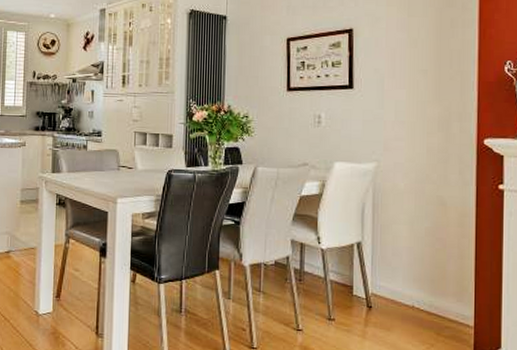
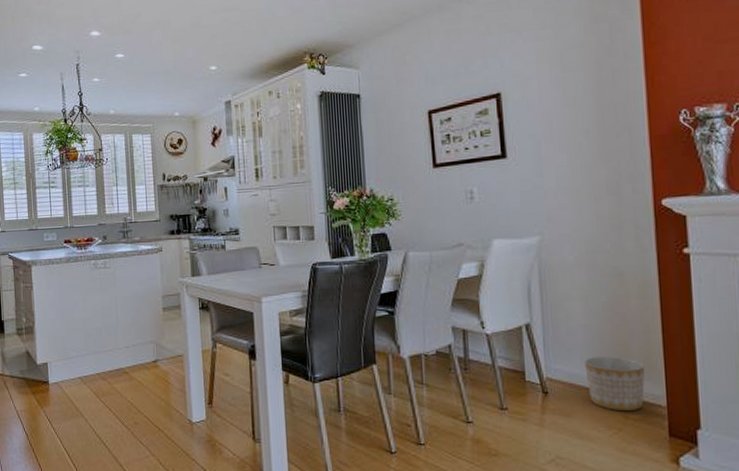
planter: none [406,276,458,329] -> present [584,356,645,412]

